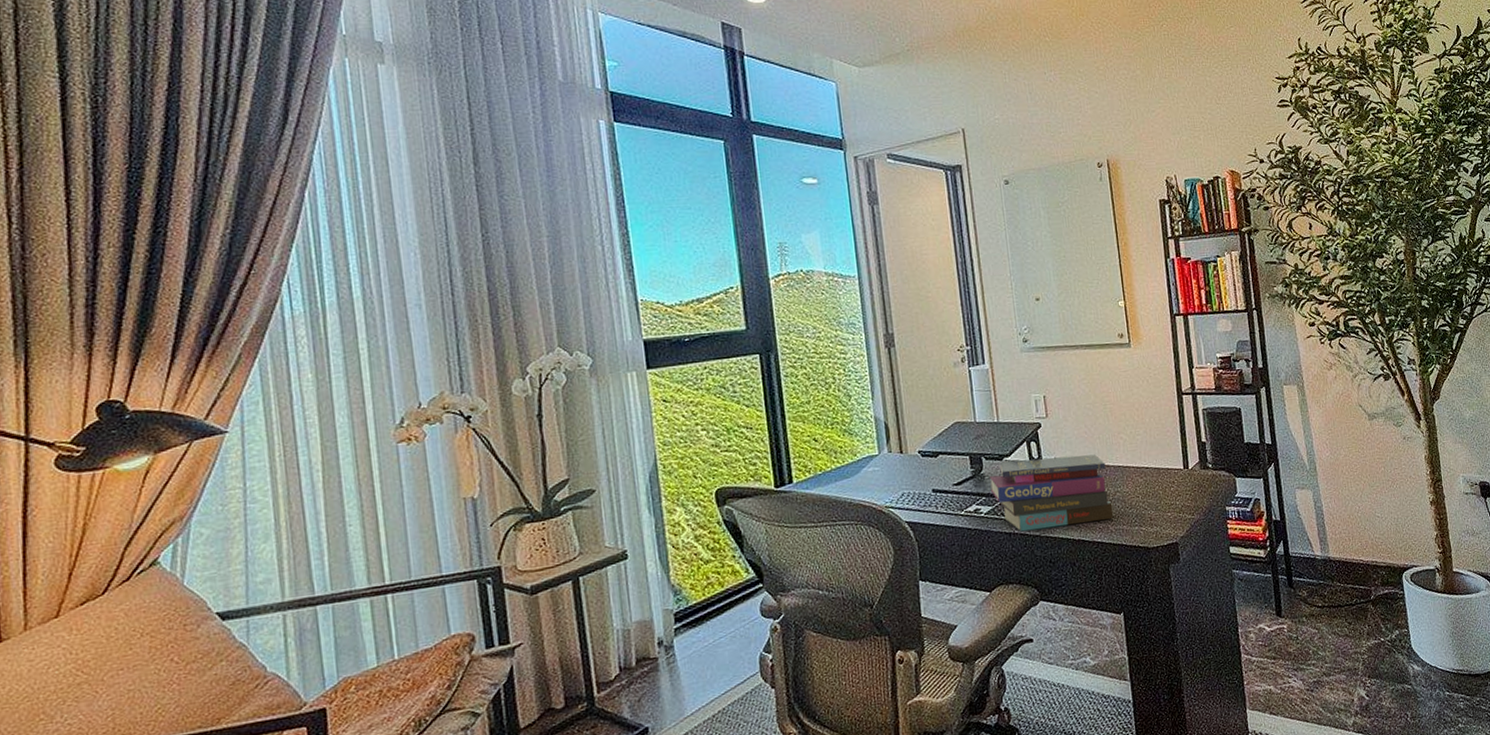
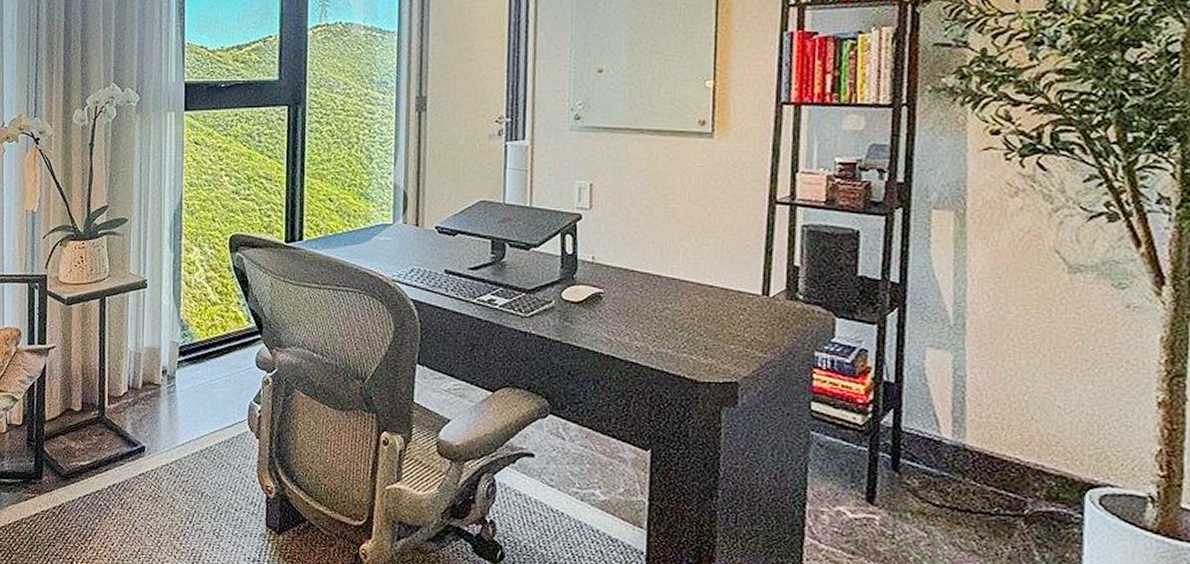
books: present [990,454,1114,532] -> none [509,251,658,340]

